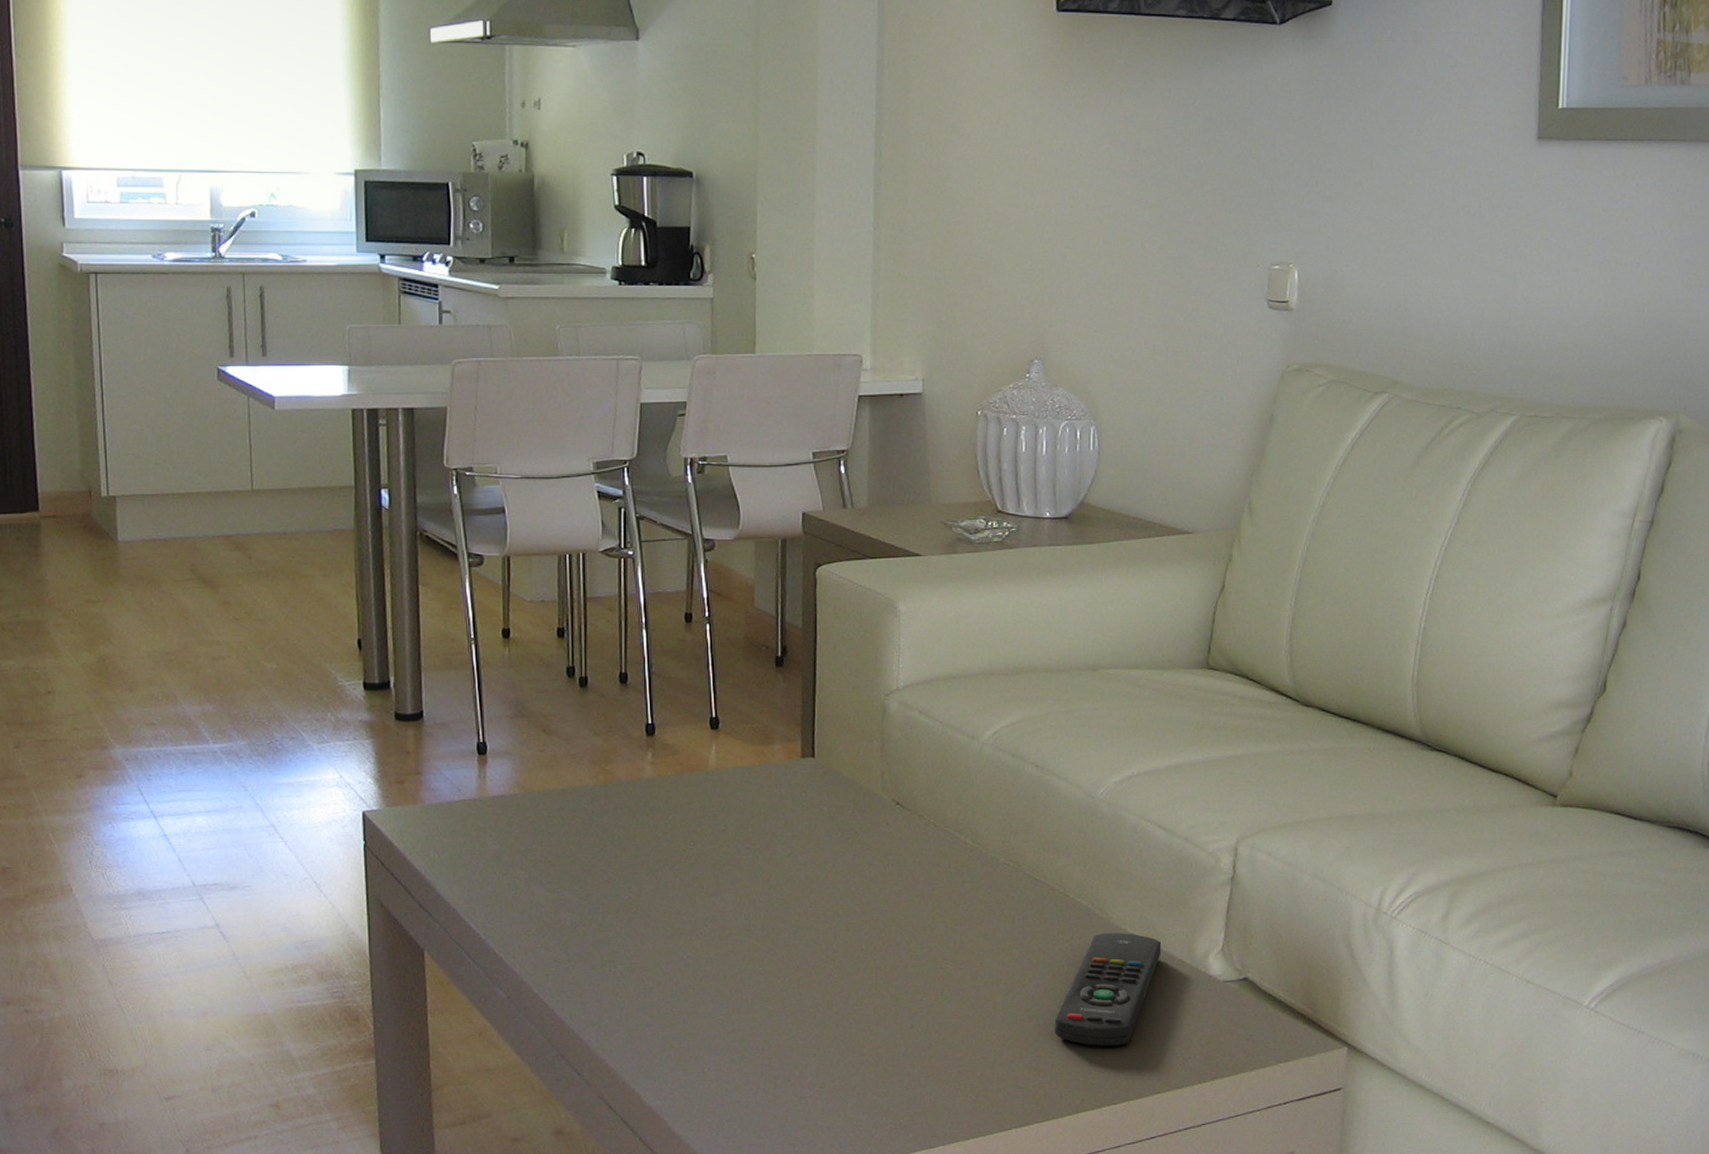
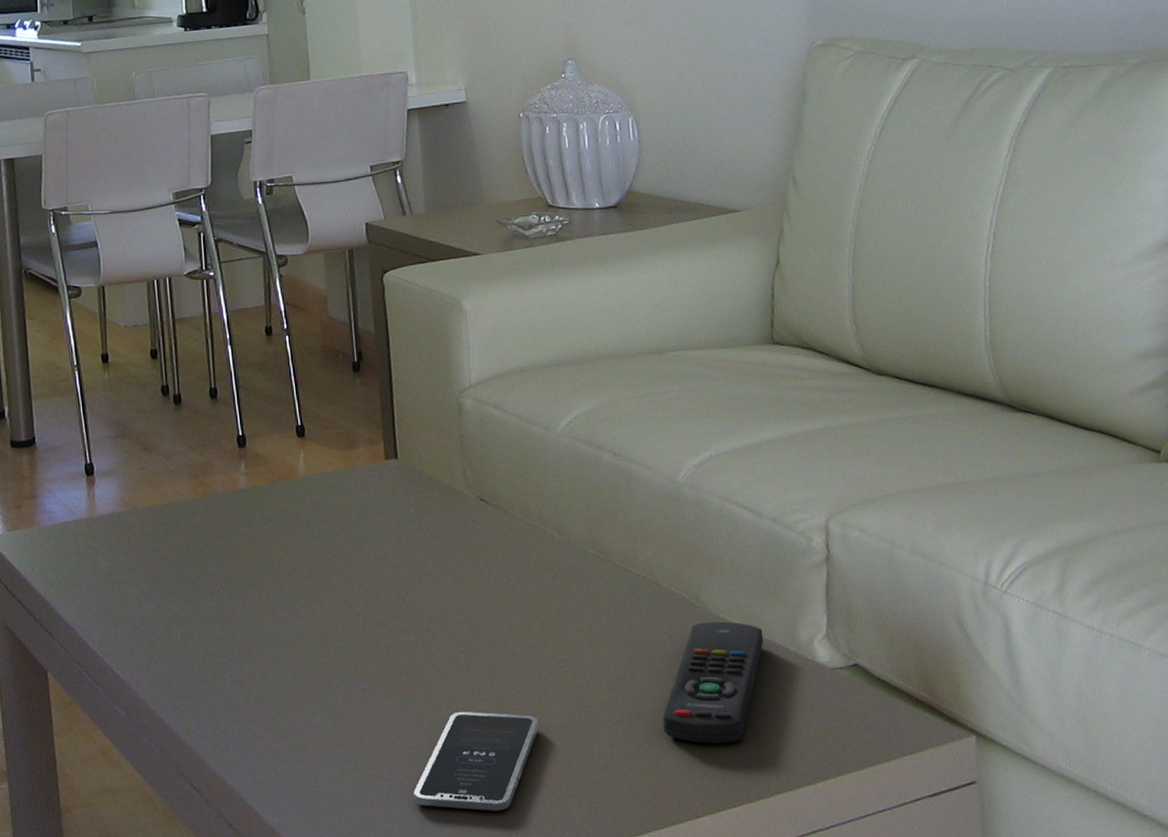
smartphone: none [801,1007,933,1101] -> present [413,711,539,811]

